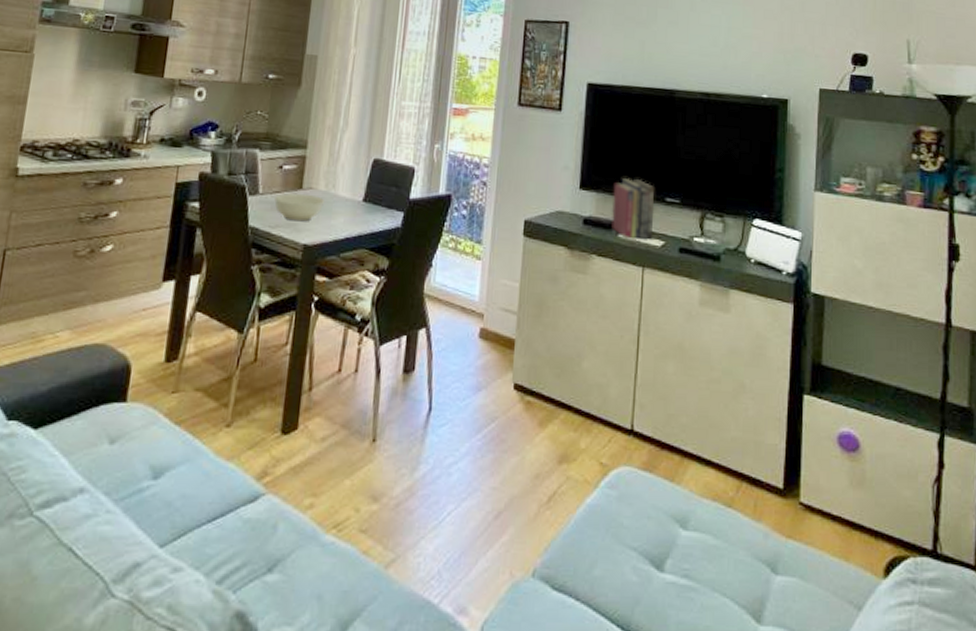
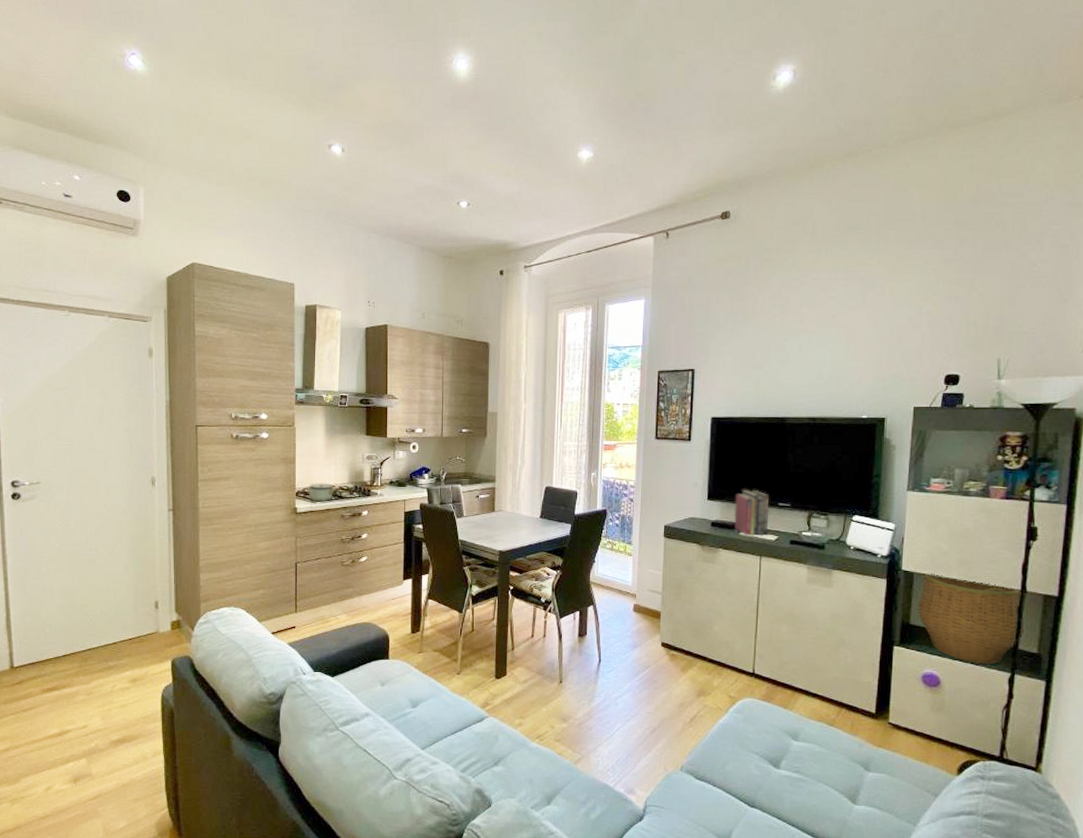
saucepan: none [34,134,82,162] -> present [305,483,337,502]
bowl: present [274,193,324,222] -> none [475,514,511,535]
basket: none [830,297,952,422] -> present [917,572,1024,665]

